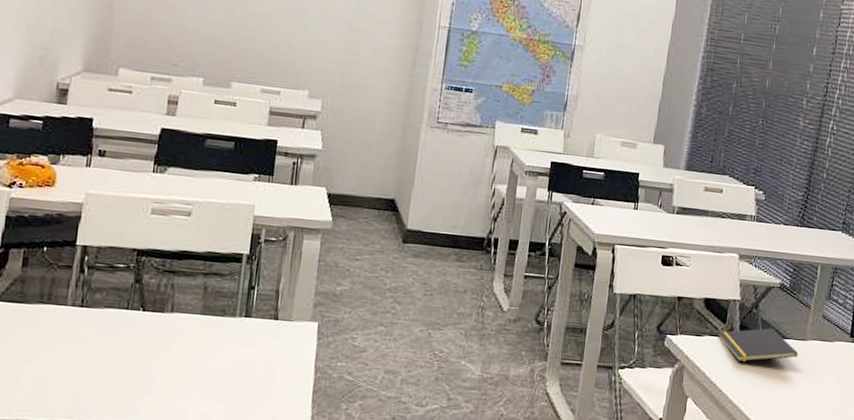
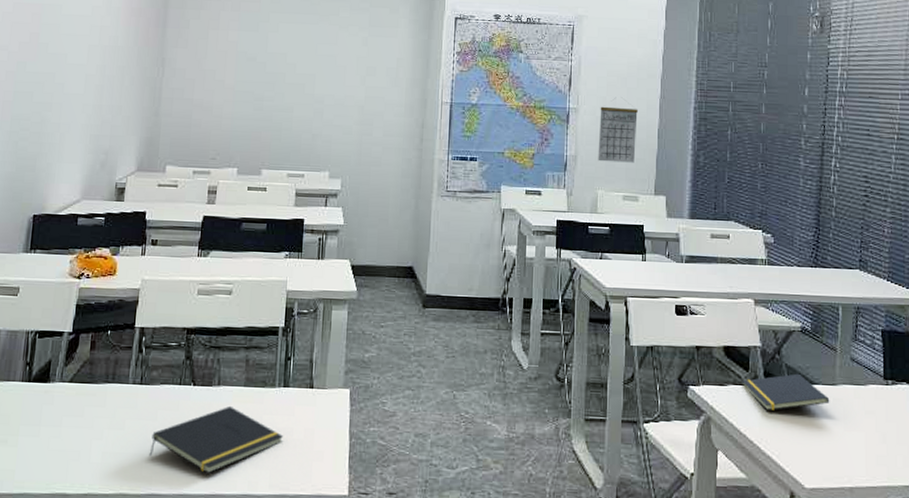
notepad: none [89,333,243,404] -> present [149,405,284,475]
calendar: none [599,39,646,109] -> present [598,98,638,163]

